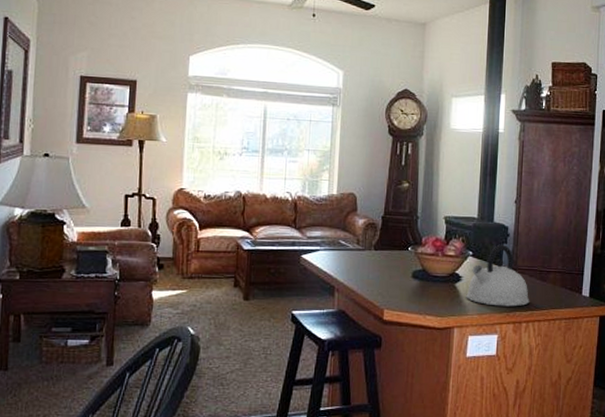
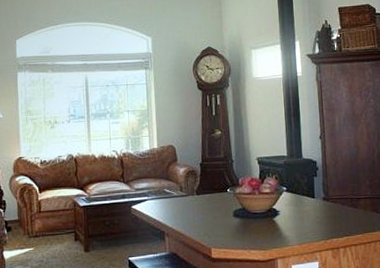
kettle: present [466,244,530,307] -> none [285,177,345,235]

